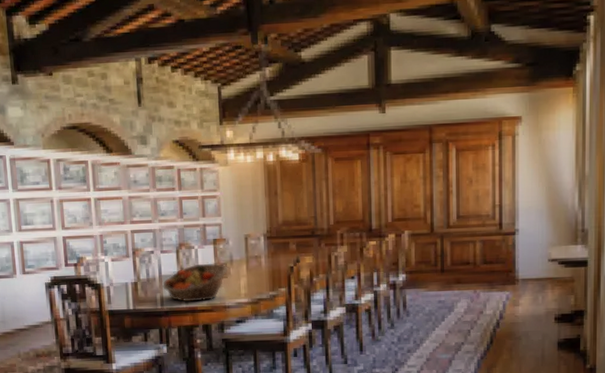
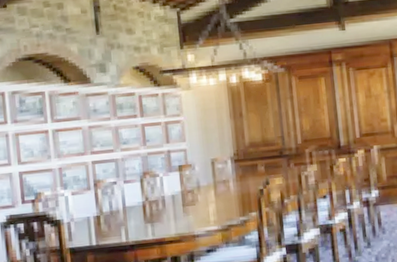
fruit basket: present [163,263,228,302] -> none [127,190,196,233]

